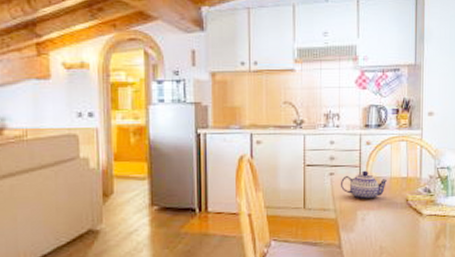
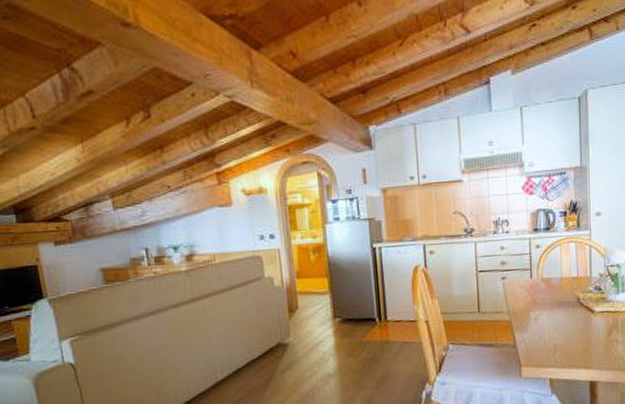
teapot: present [340,170,388,200] -> none [512,272,559,301]

